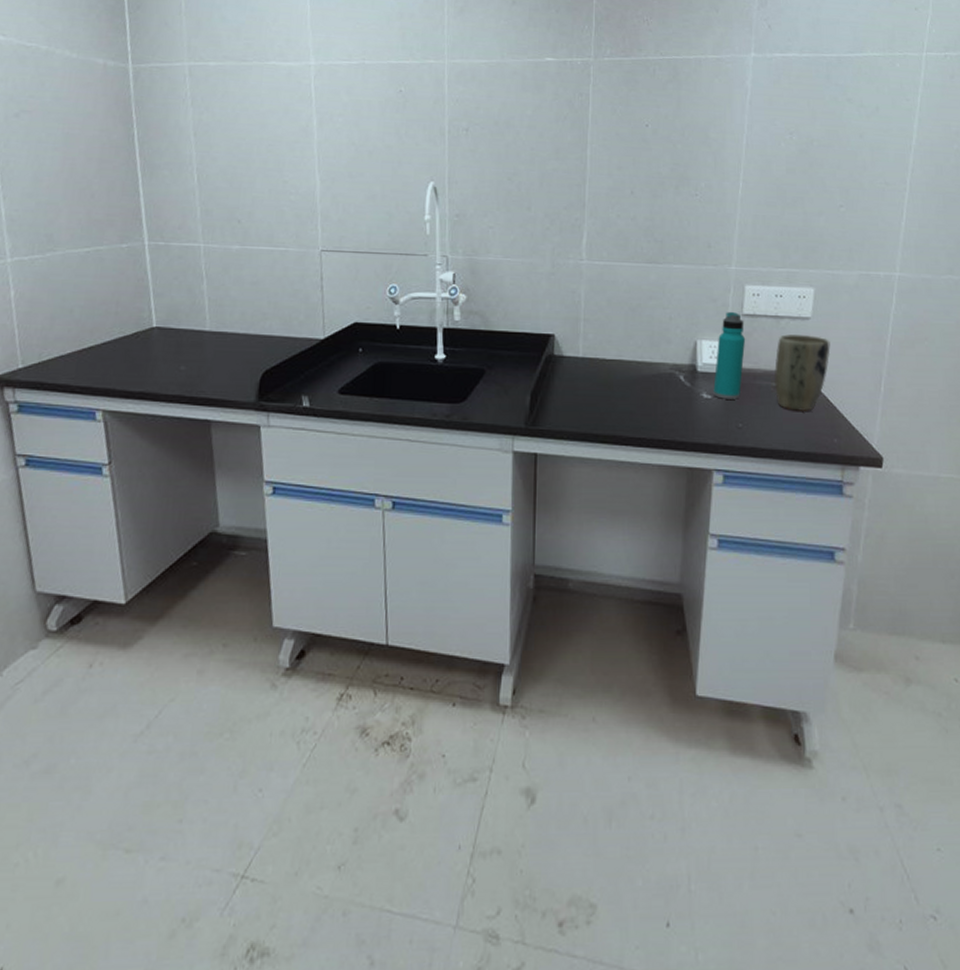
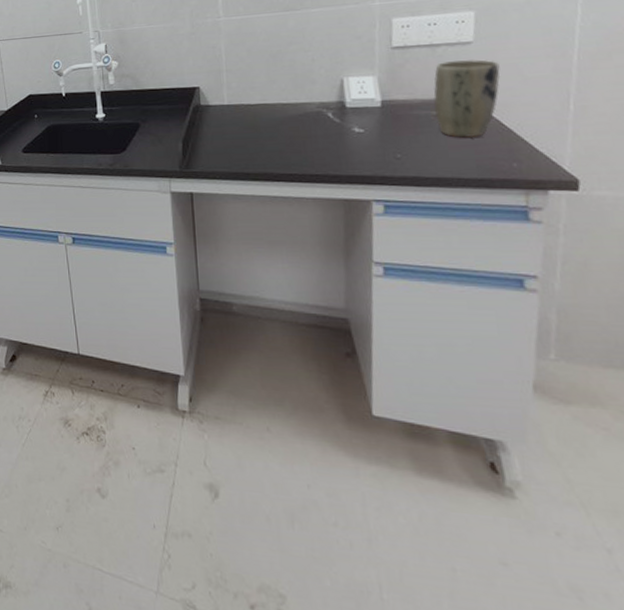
water bottle: present [713,311,746,399] -> none [365,45,398,132]

